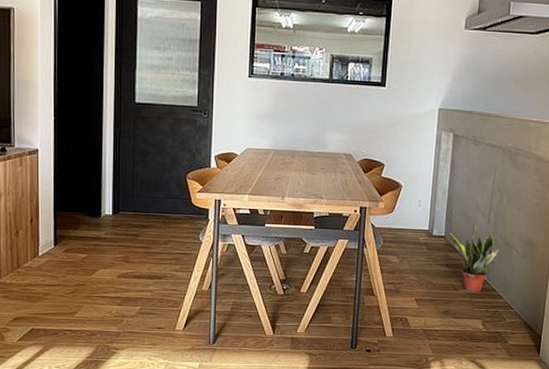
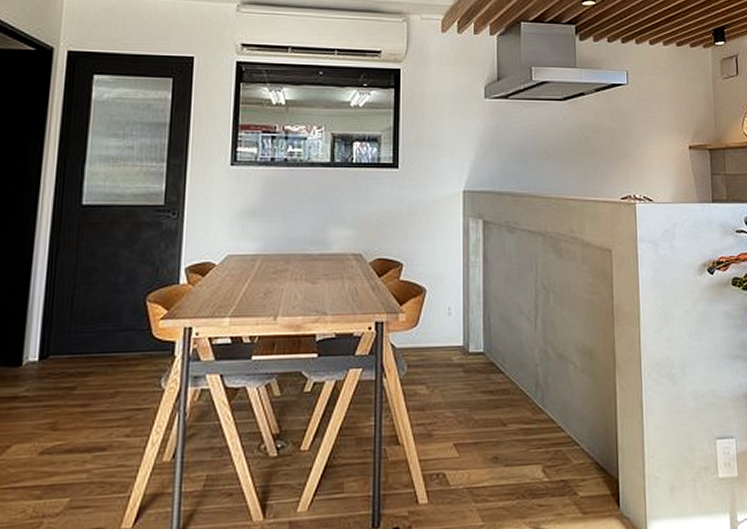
potted plant: present [449,223,499,292] -> none [489,332,552,427]

